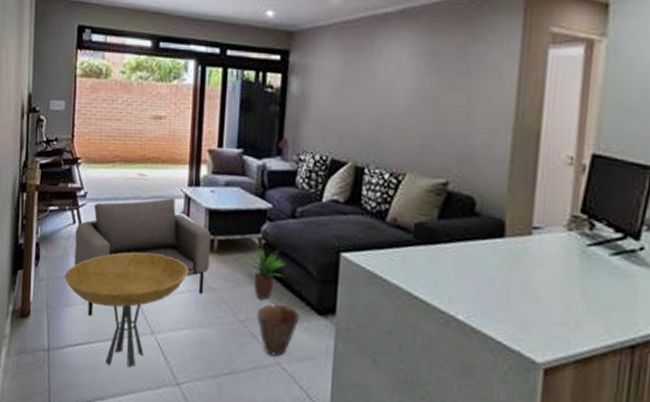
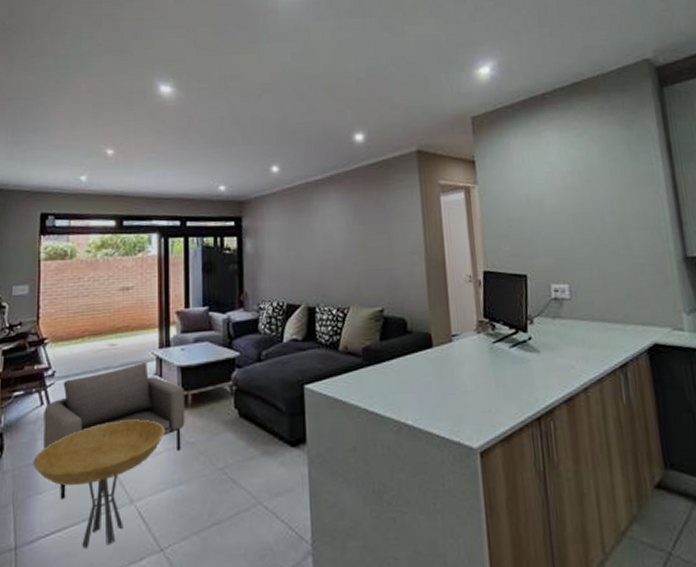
potted plant: present [245,248,286,300] -> none [219,393,258,444]
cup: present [256,303,300,357] -> none [234,443,274,497]

